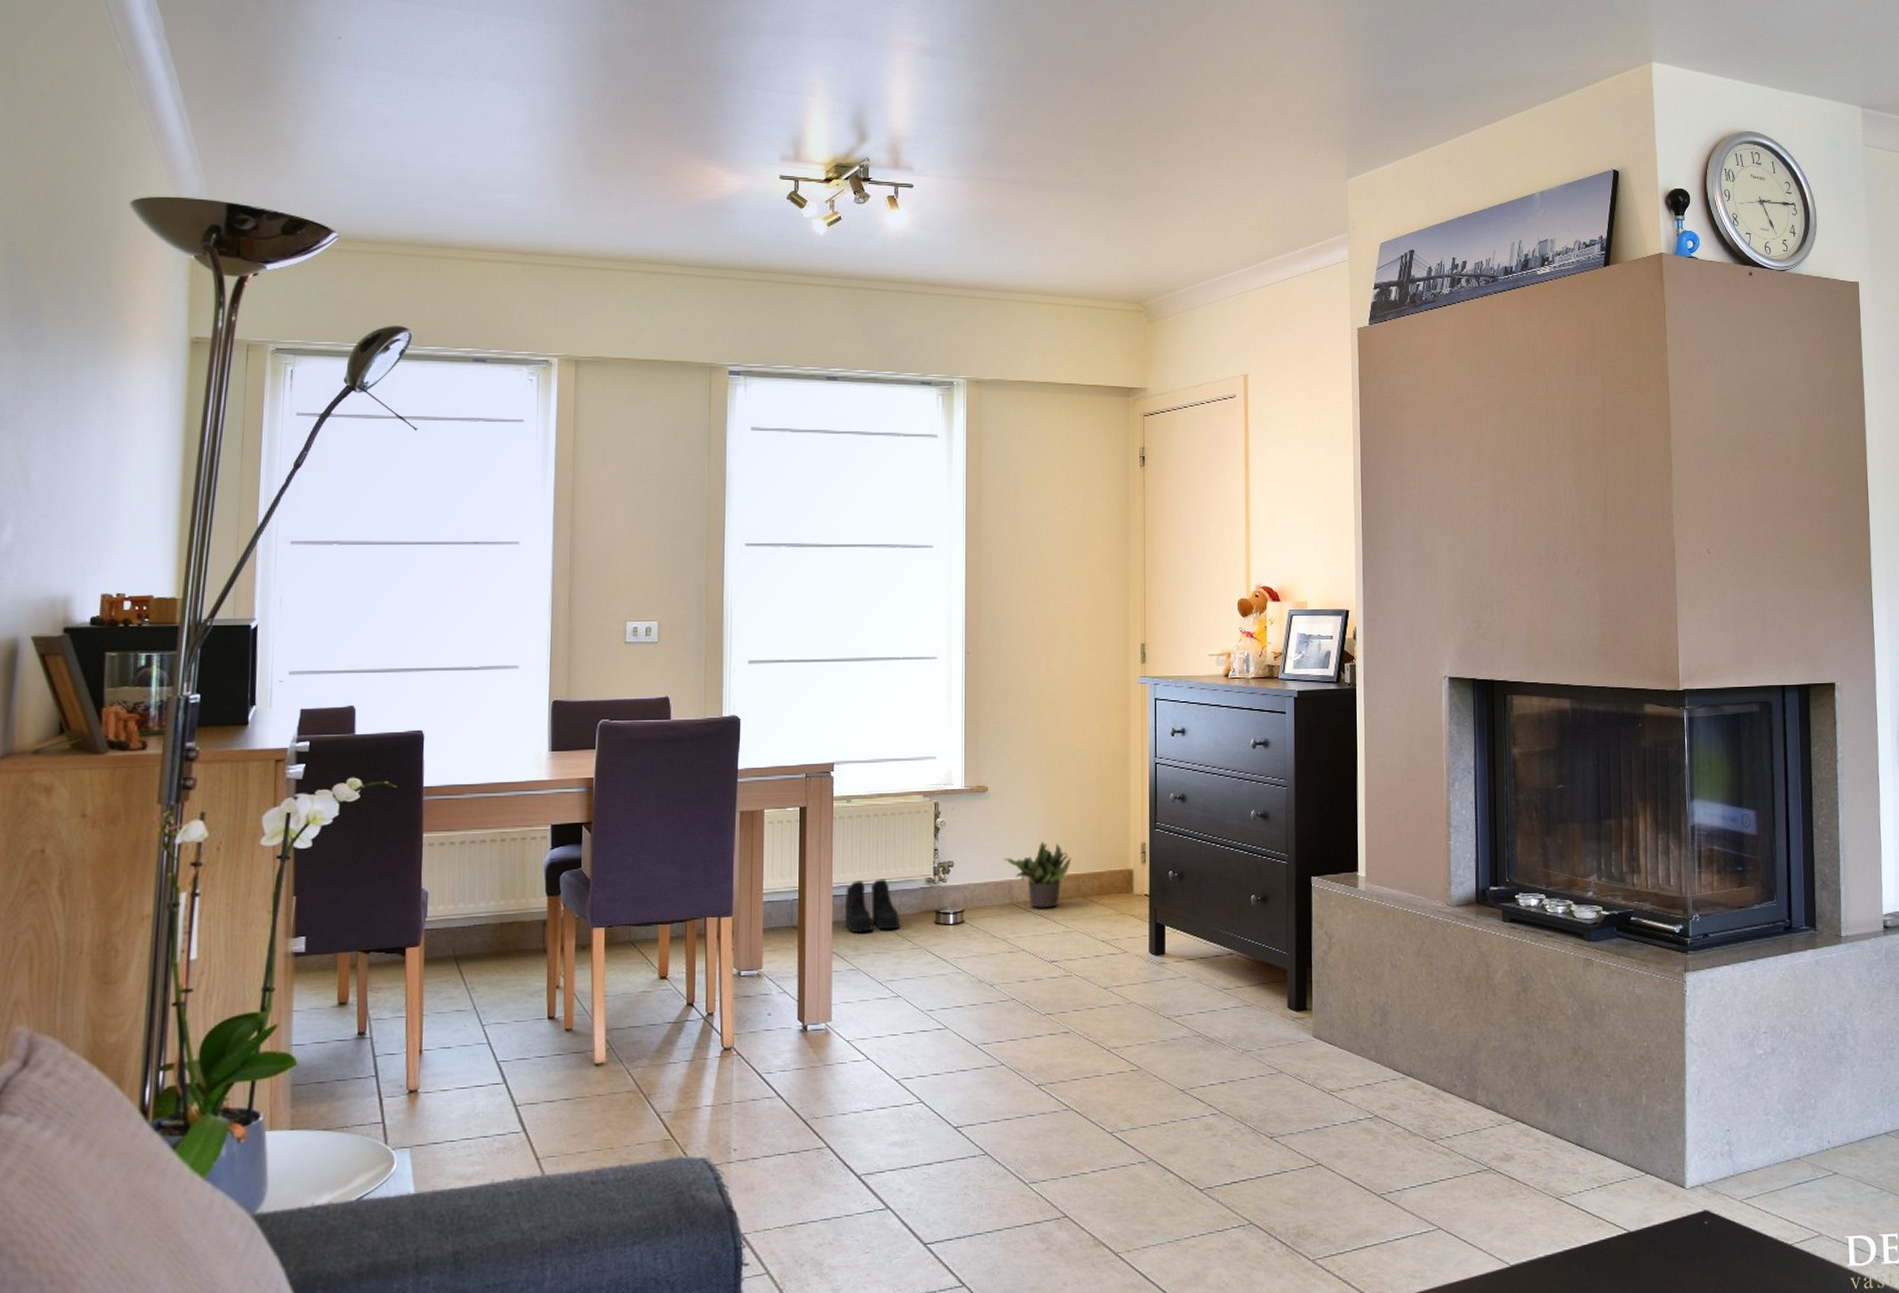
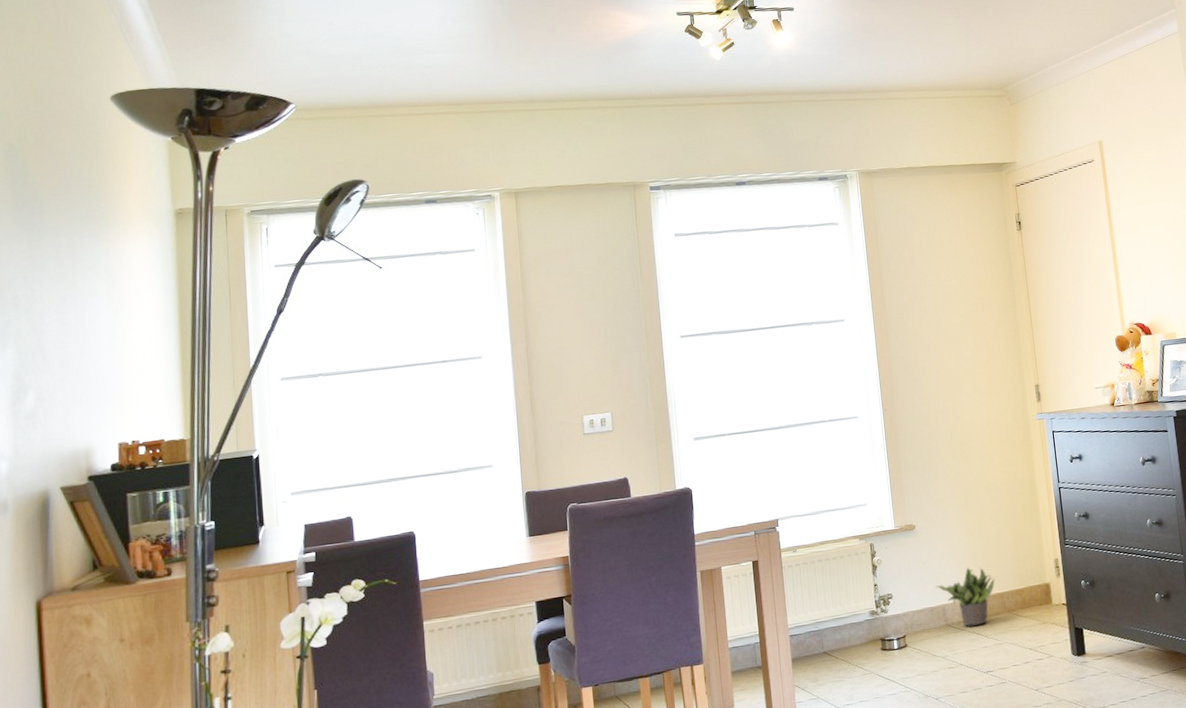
boots: present [844,879,901,932] -> none [800,616,852,666]

